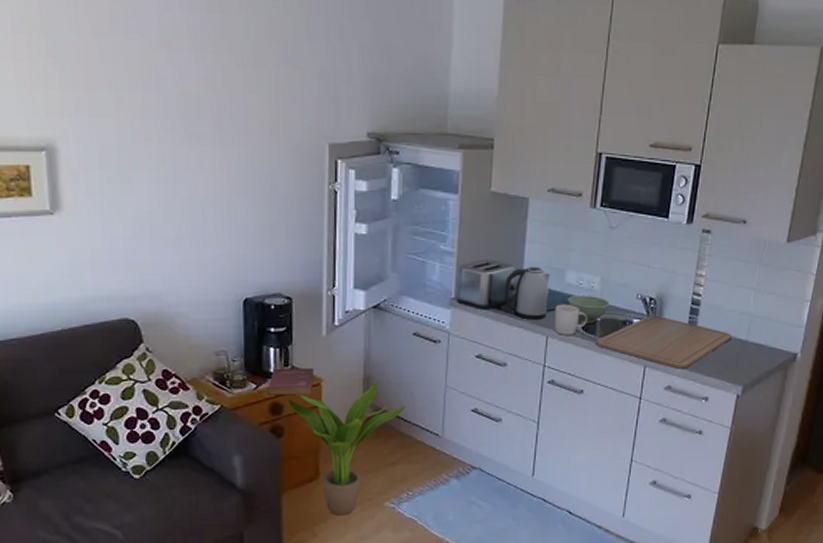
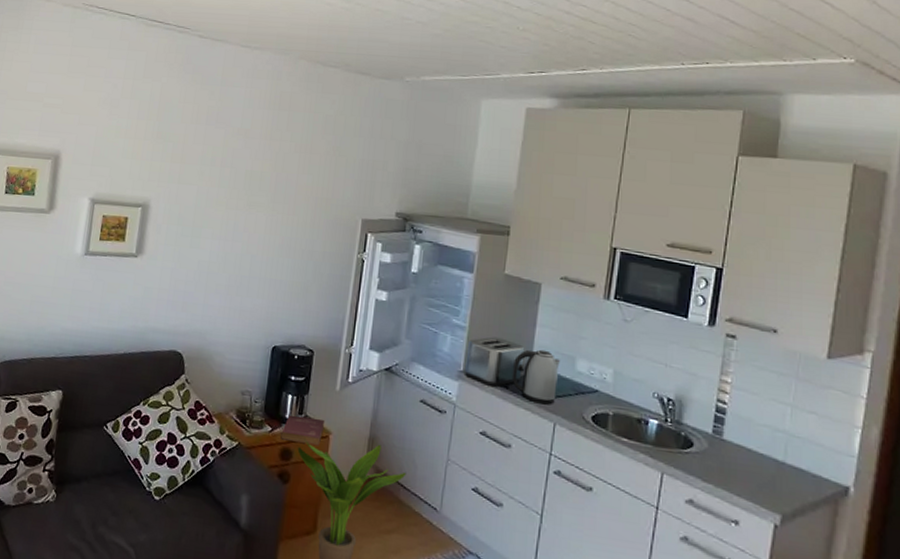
mug: present [555,304,587,335] -> none [563,391,598,426]
bowl: present [568,295,610,323] -> none [578,384,623,417]
chopping board: present [596,315,732,369] -> none [608,417,765,483]

